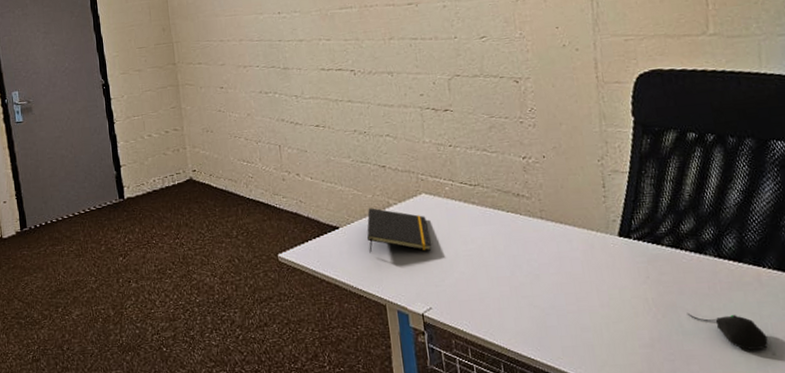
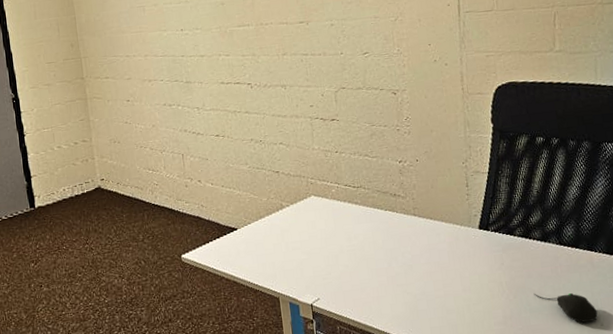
notepad: present [366,208,431,253] -> none [262,210,319,251]

